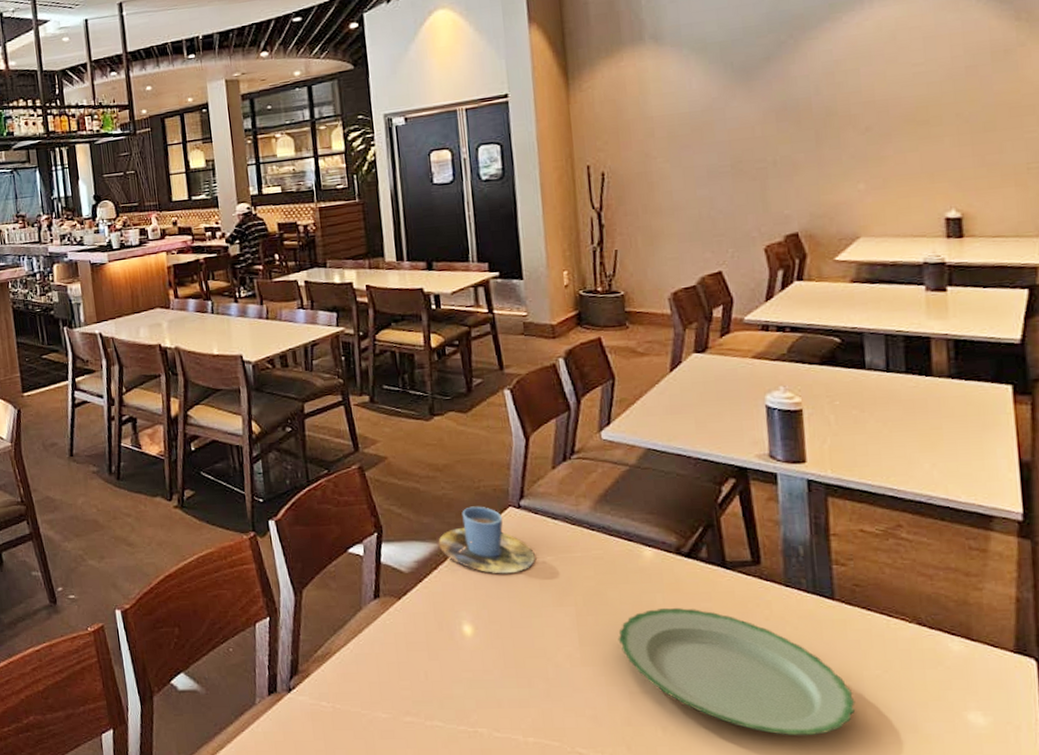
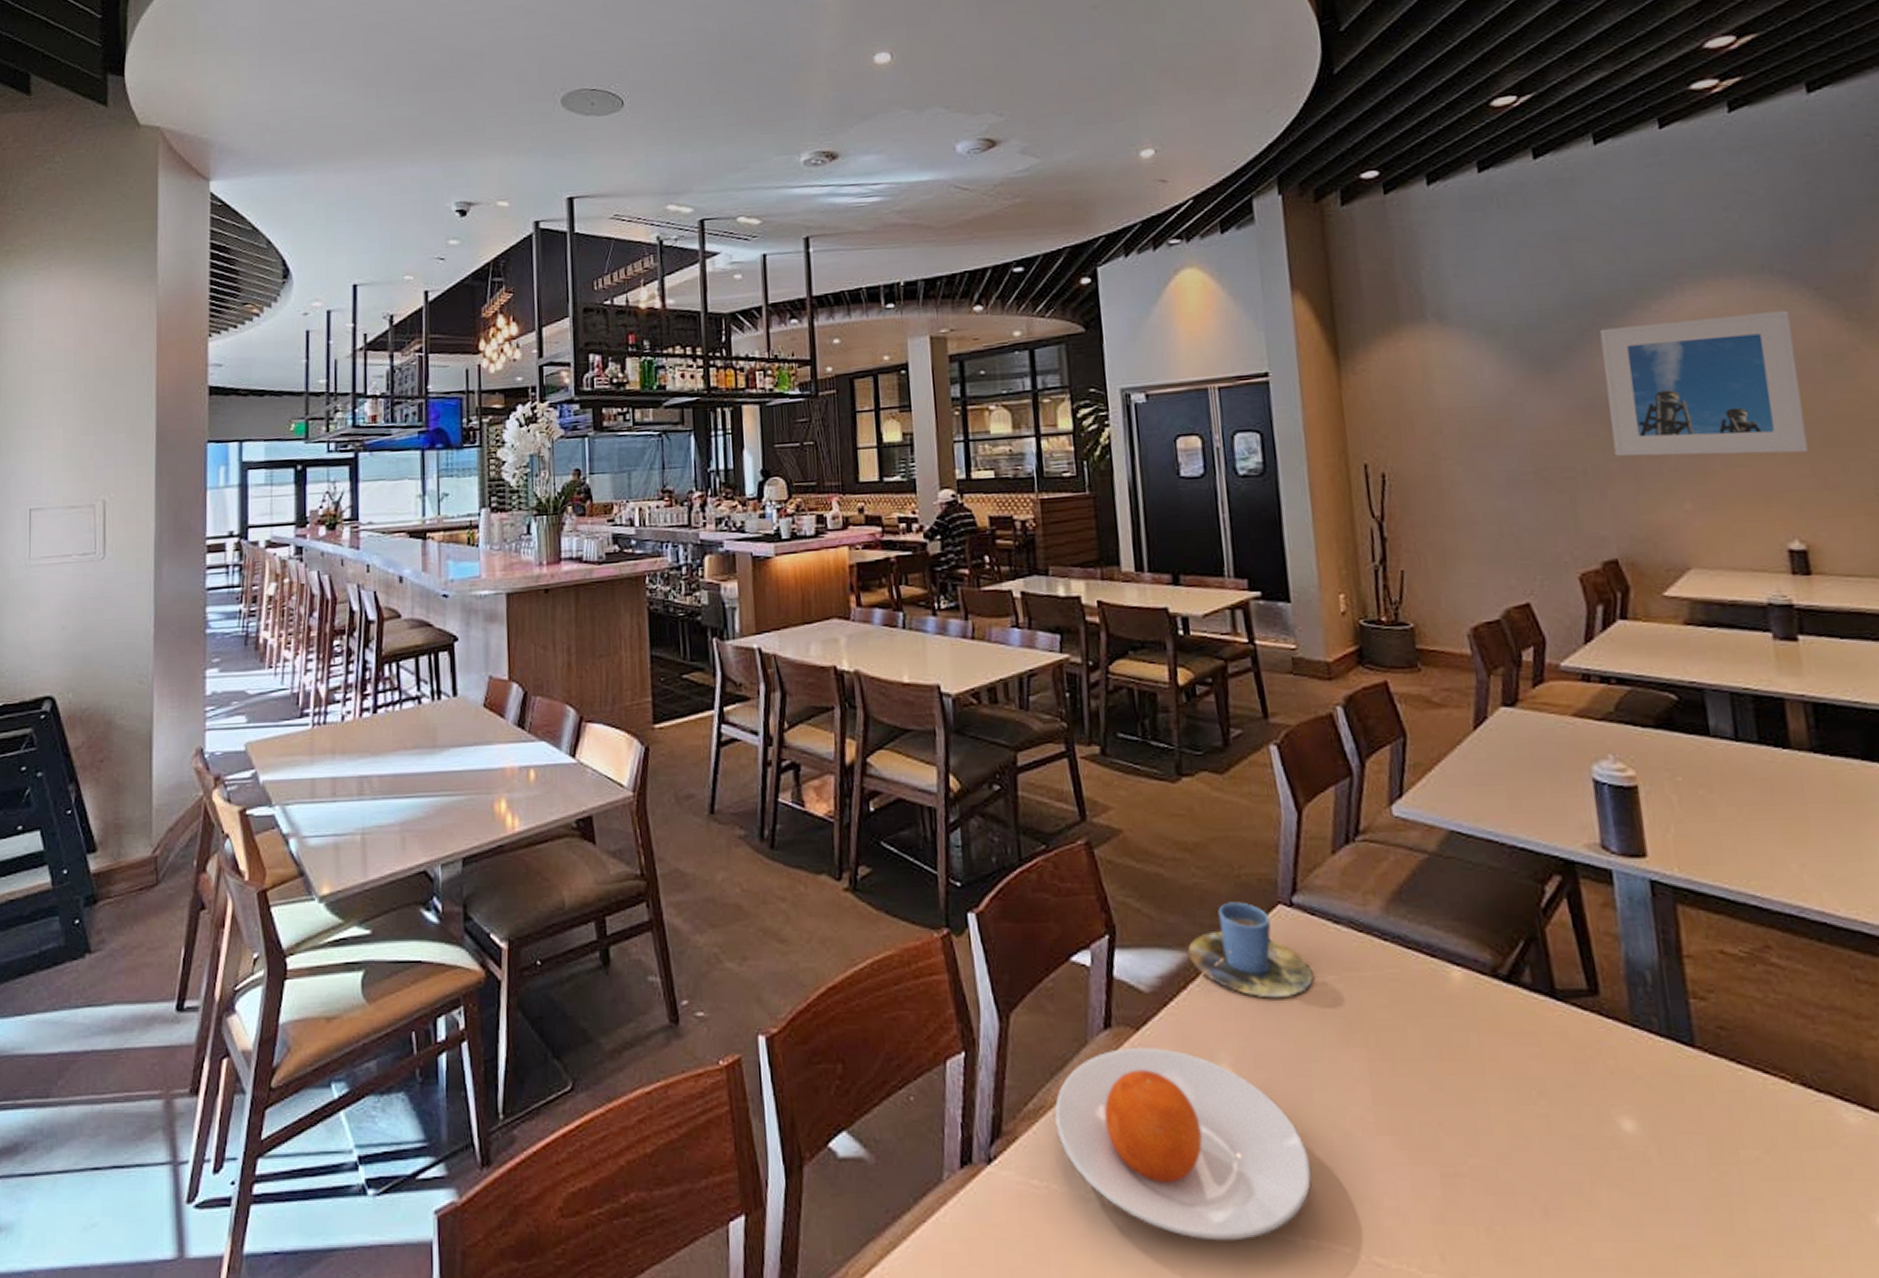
plate: none [337,610,532,740] -> present [1054,1047,1312,1241]
plate: present [618,607,855,736] -> none [1422,1052,1733,1245]
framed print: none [795,15,971,148] -> present [1600,311,1808,456]

